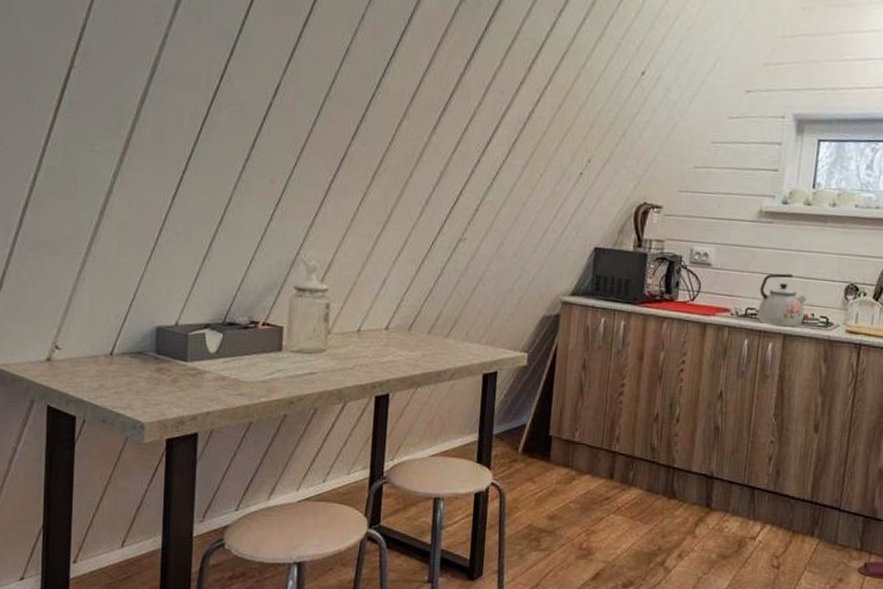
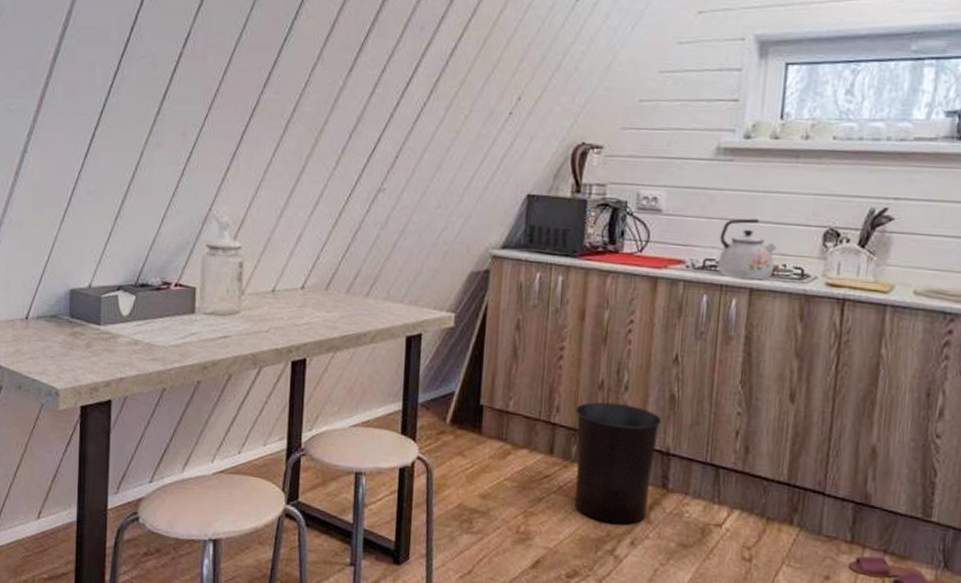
waste bin: none [631,432,707,540] -> present [575,402,662,525]

